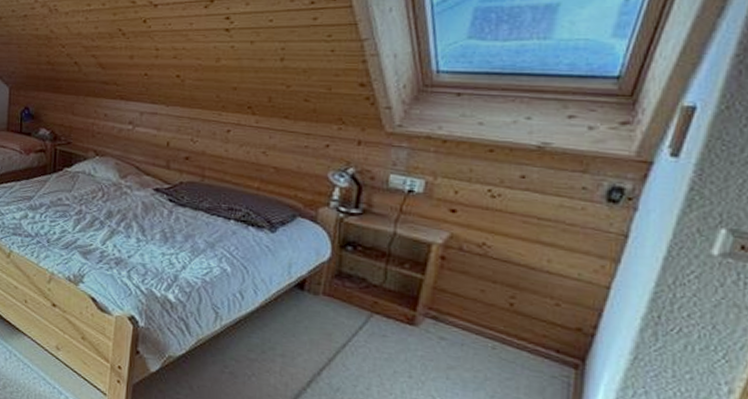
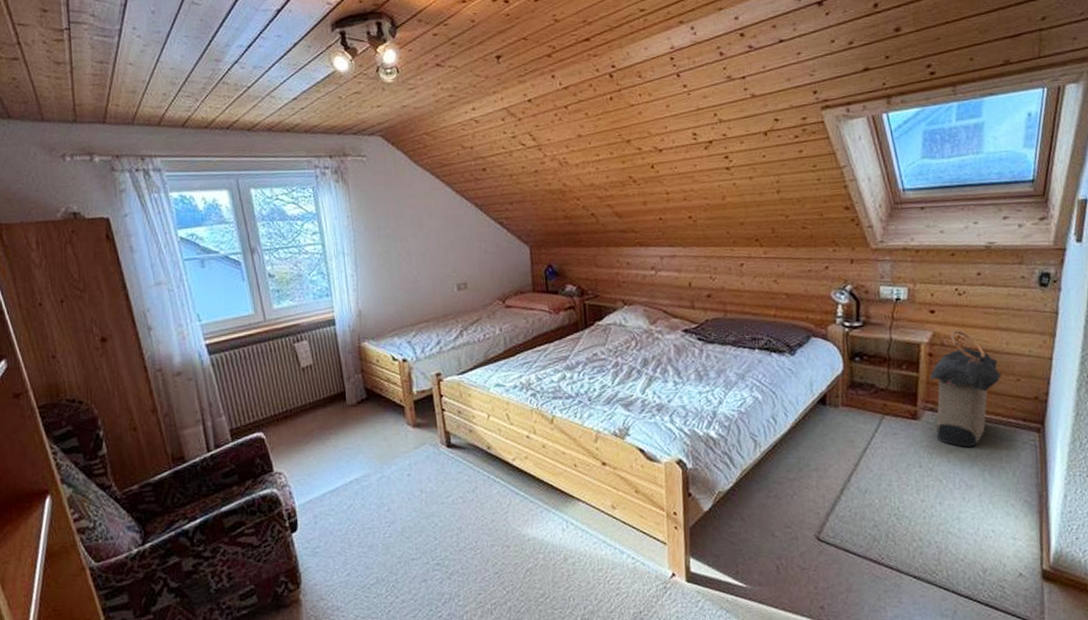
laundry hamper: none [436,235,535,369] -> present [929,330,1002,448]

